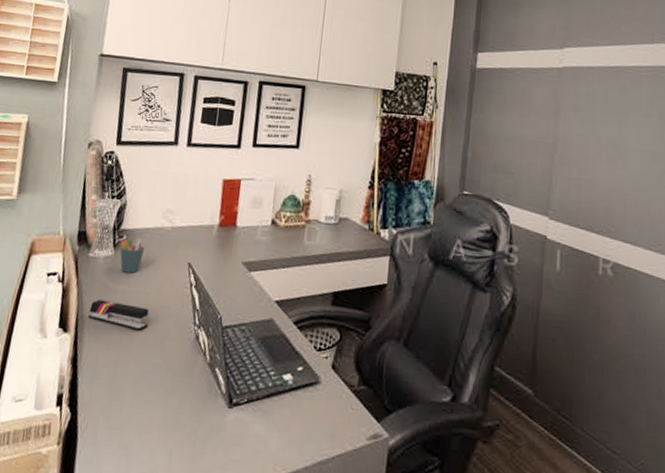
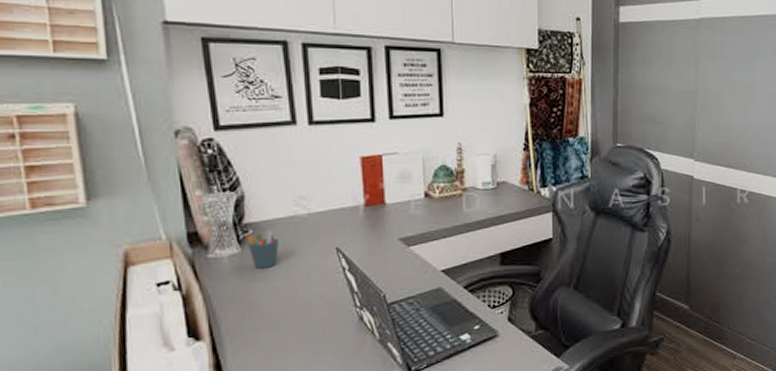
stapler: present [88,299,149,332] -> none [223,299,301,325]

